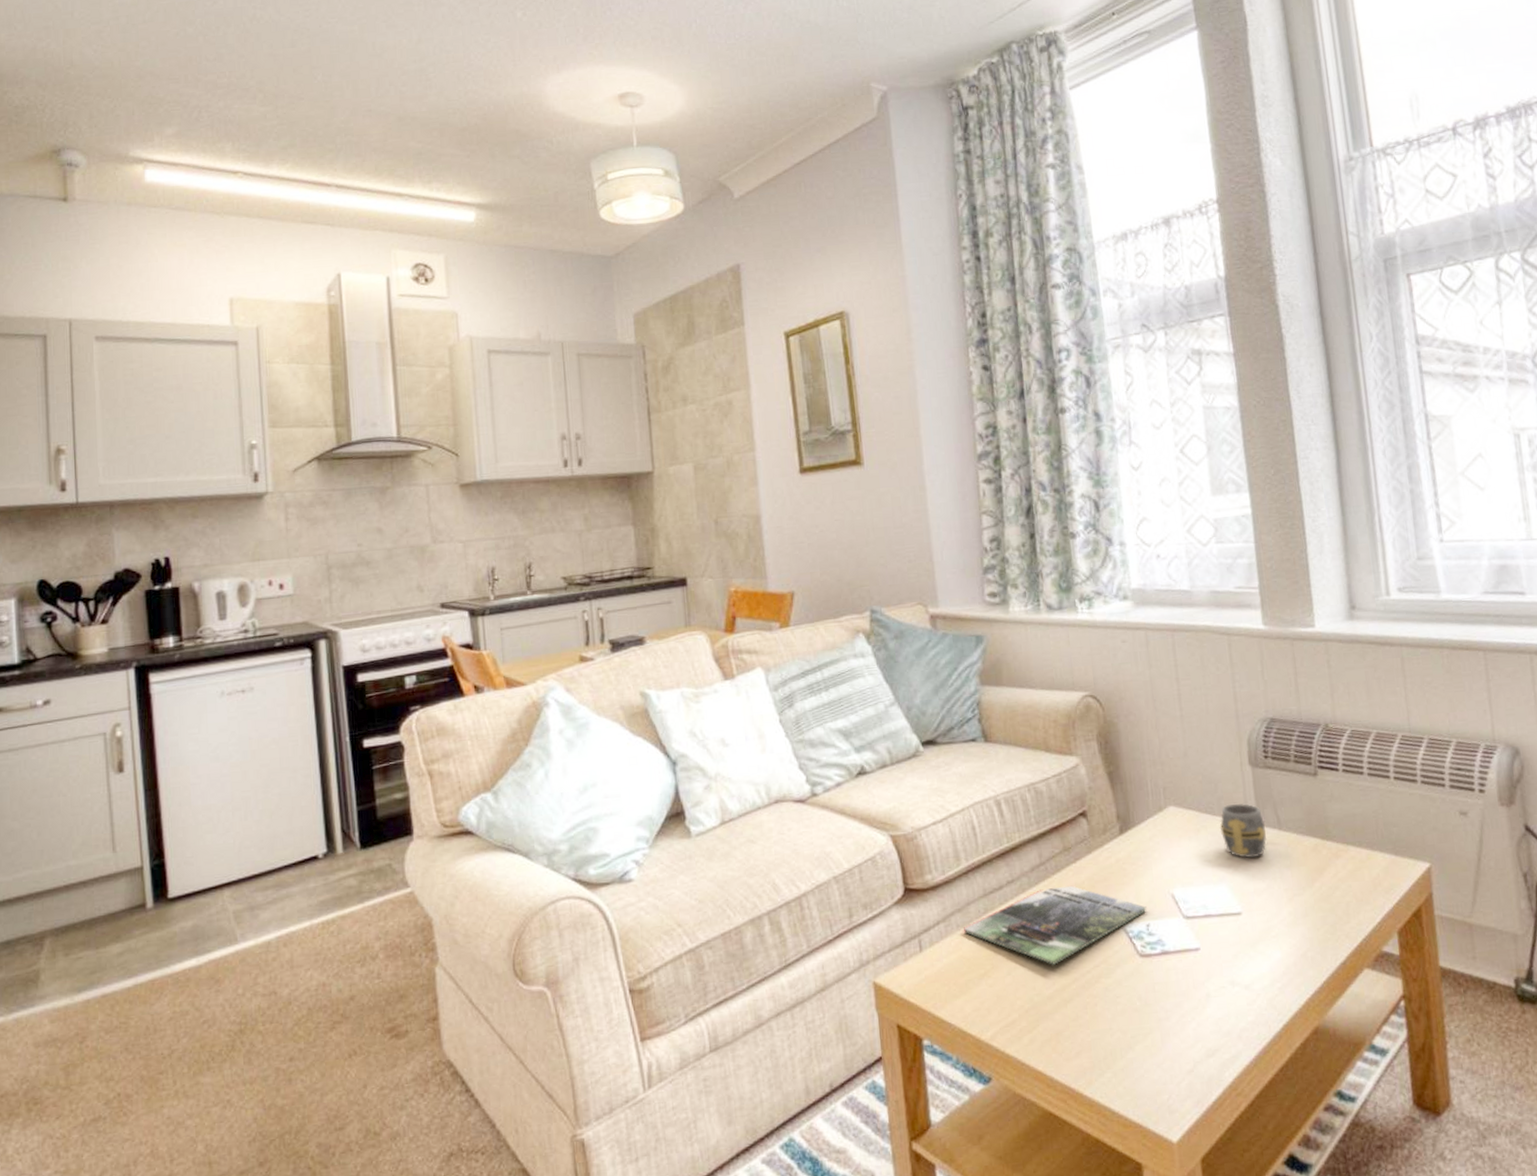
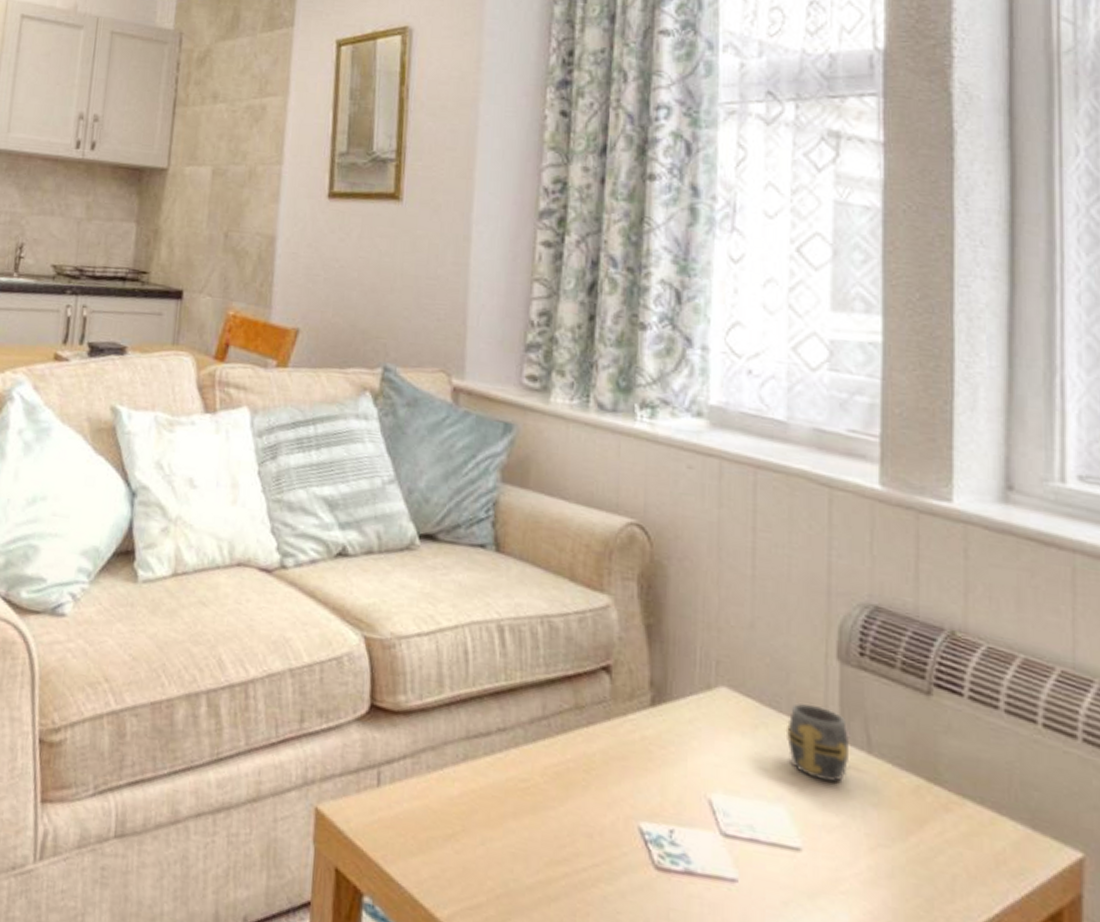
magazine: present [964,885,1147,965] -> none [435,749,673,849]

